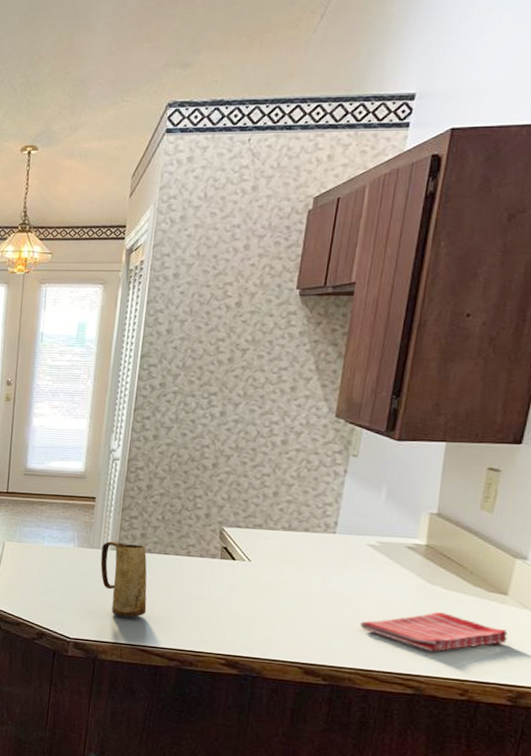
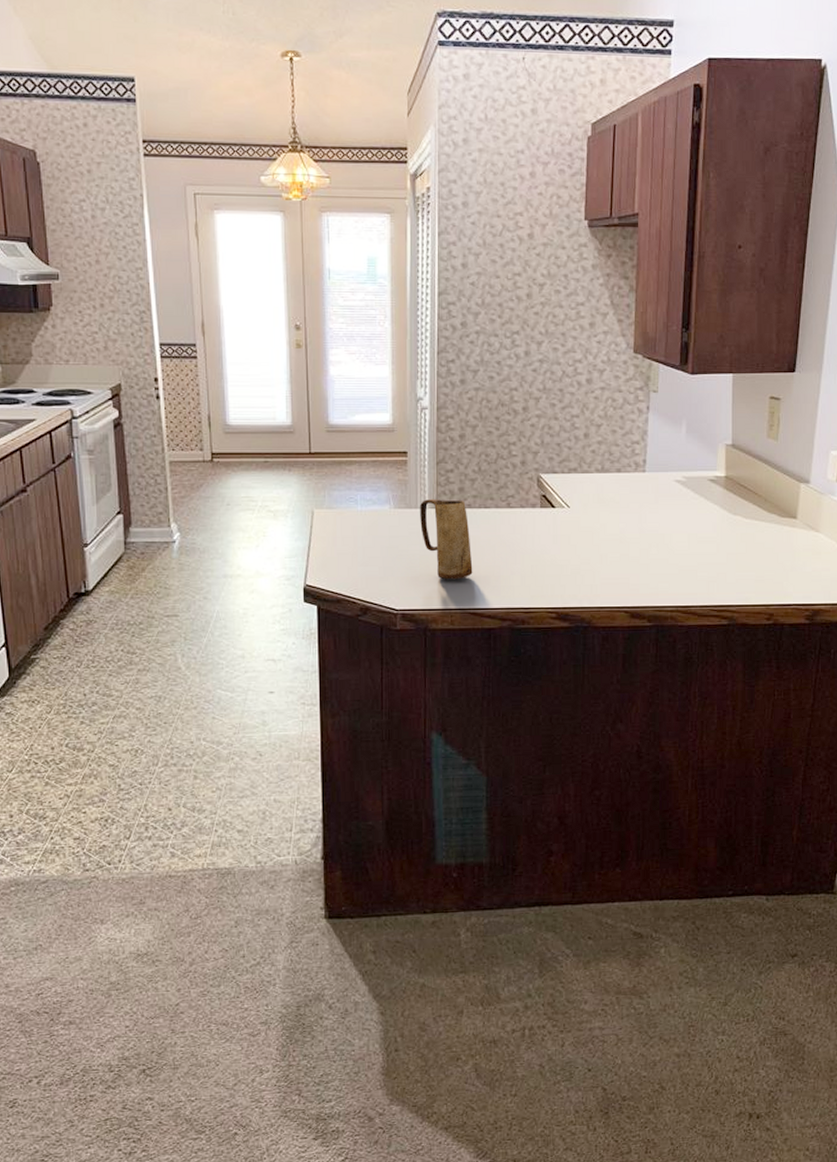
dish towel: present [360,612,508,652] -> none [676,541,800,581]

